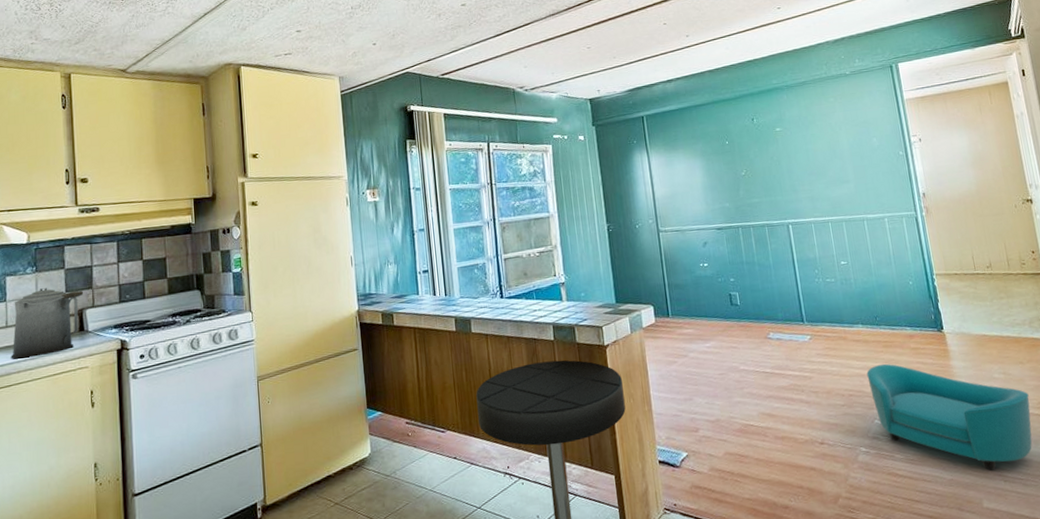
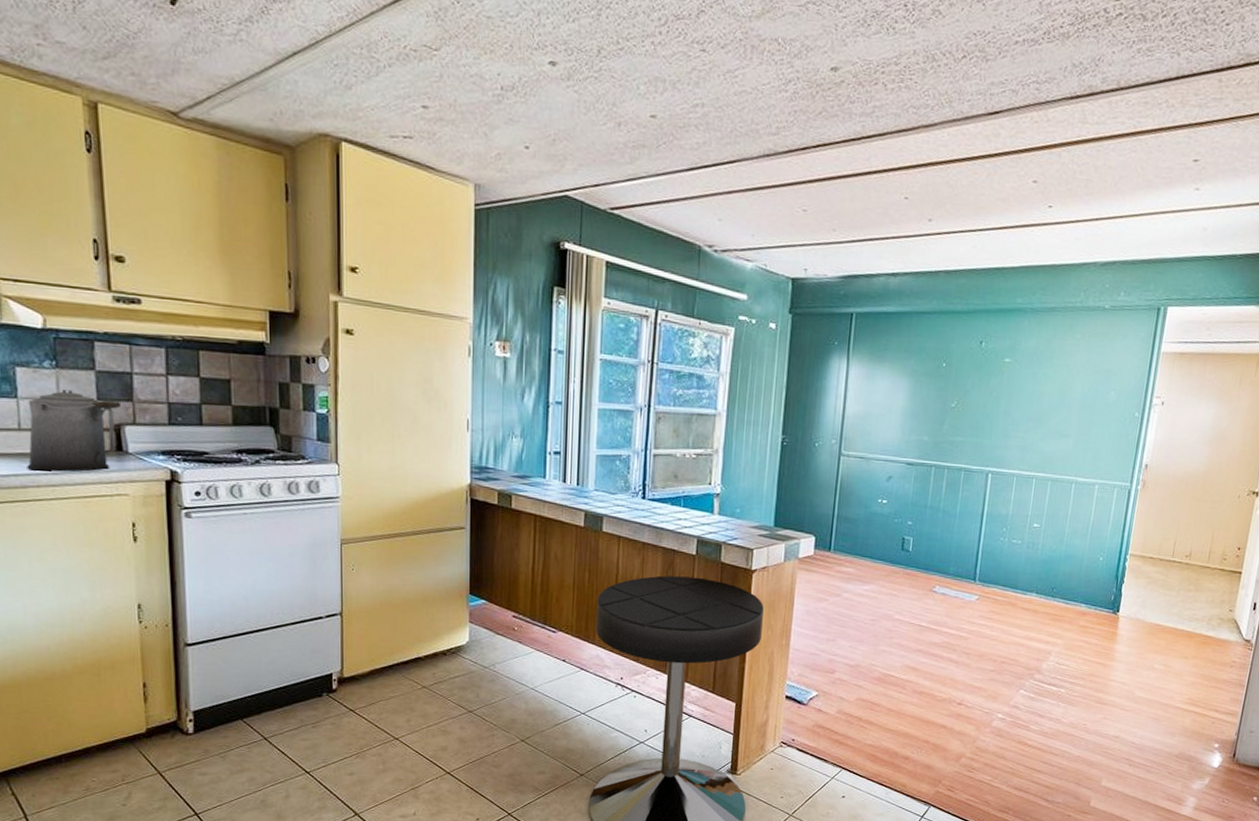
dog bed: present [866,363,1033,471] -> none [1024,636,1182,754]

